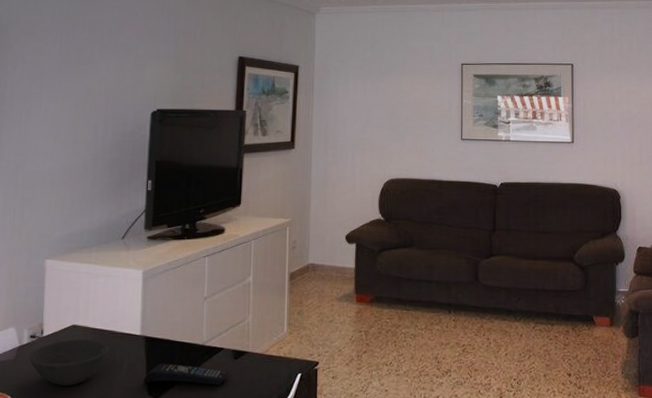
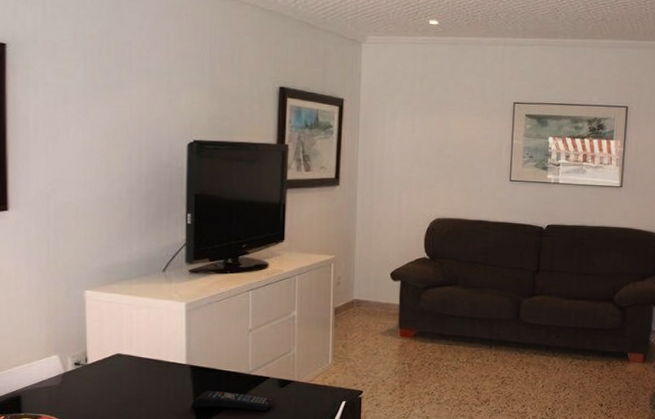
bowl: present [30,339,109,386] -> none [76,367,155,410]

